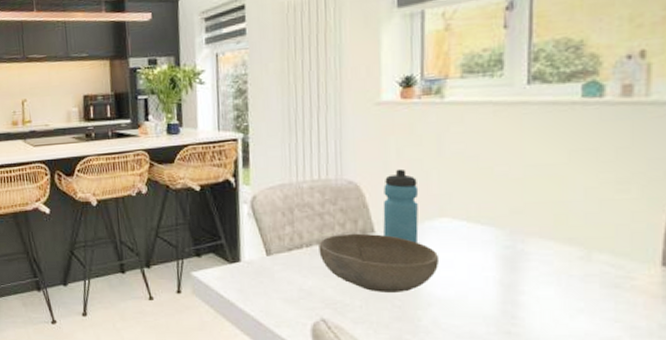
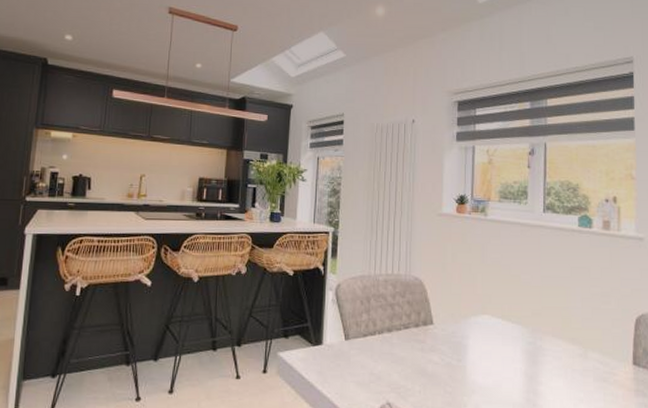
bowl: present [319,233,440,292] -> none [389,324,482,379]
water bottle: present [383,169,419,243] -> none [440,270,468,336]

